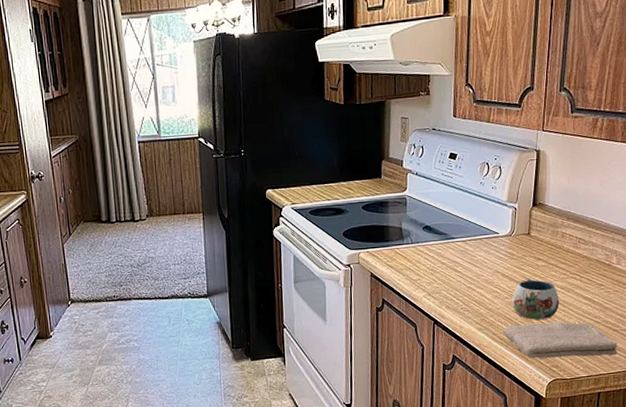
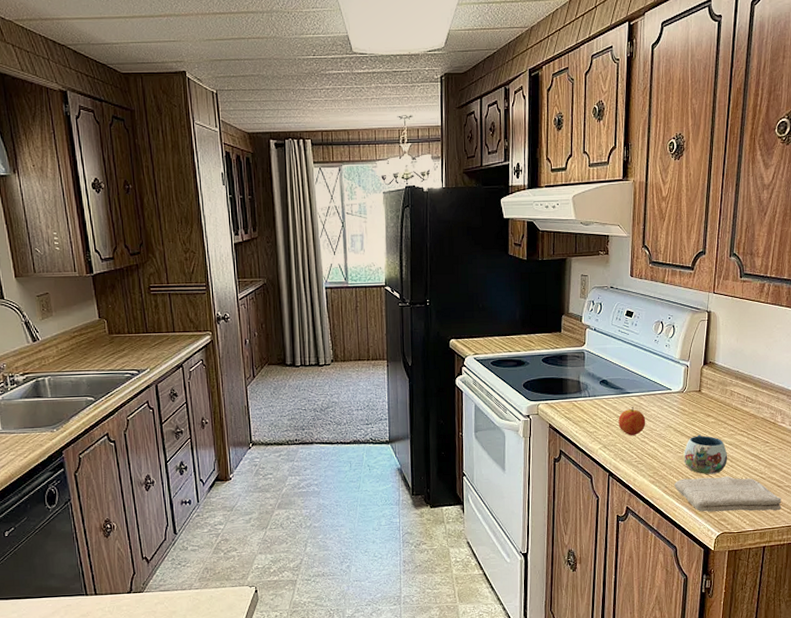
fruit: none [443,253,472,282] -> present [618,407,646,435]

